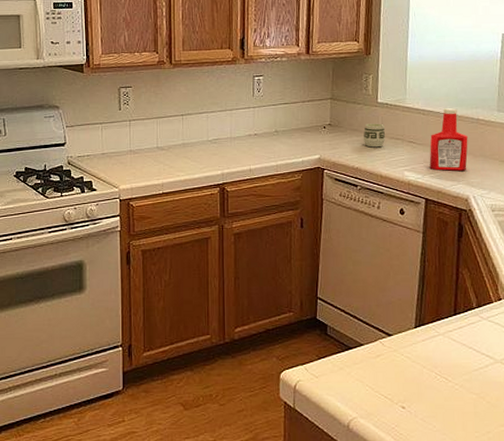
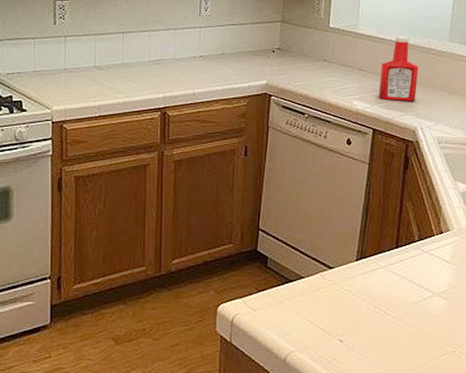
cup: present [363,123,386,148] -> none [312,49,336,75]

